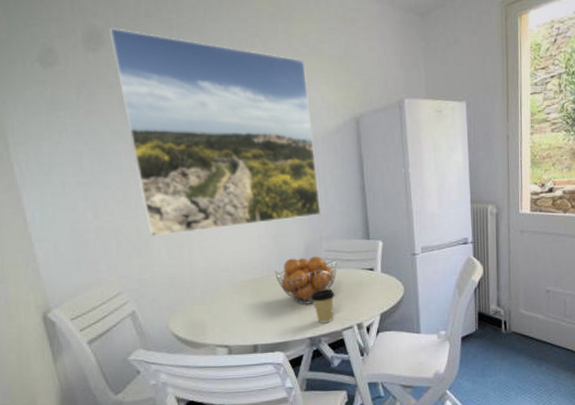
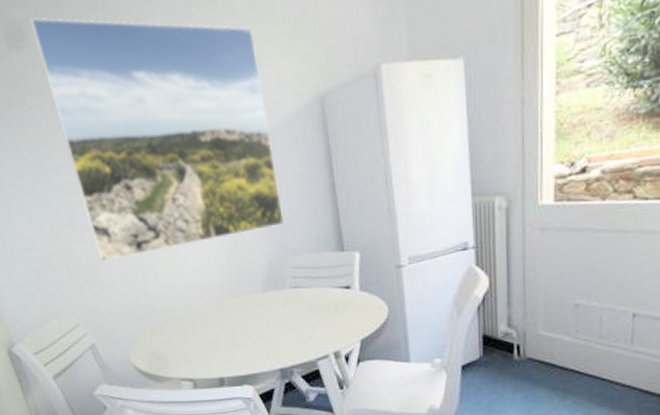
fruit basket: present [274,256,338,305] -> none [235,274,308,332]
coffee cup: present [311,289,335,324] -> none [278,312,306,353]

